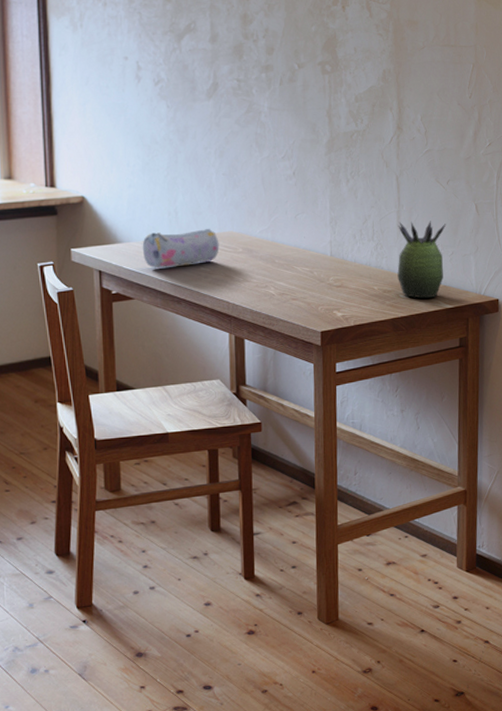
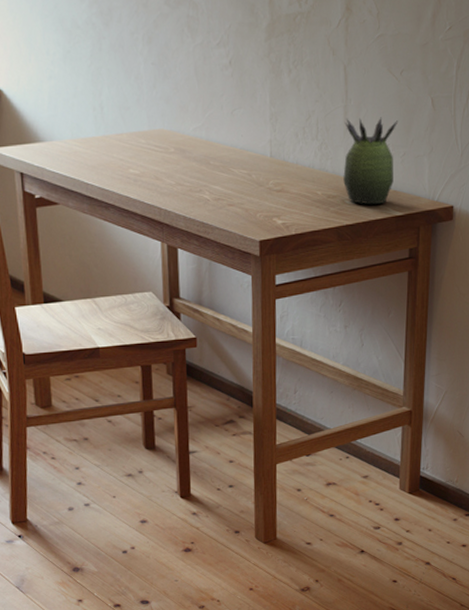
pencil case: present [142,229,219,268] -> none [66,126,149,170]

